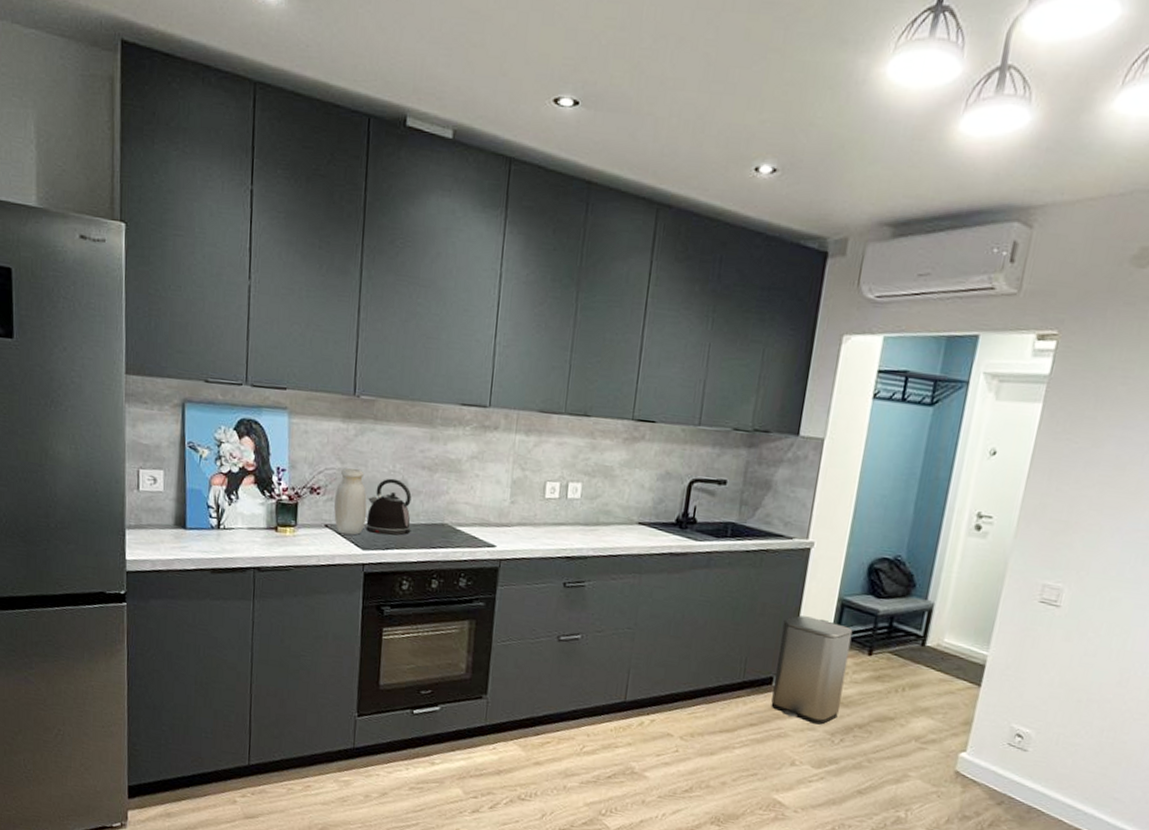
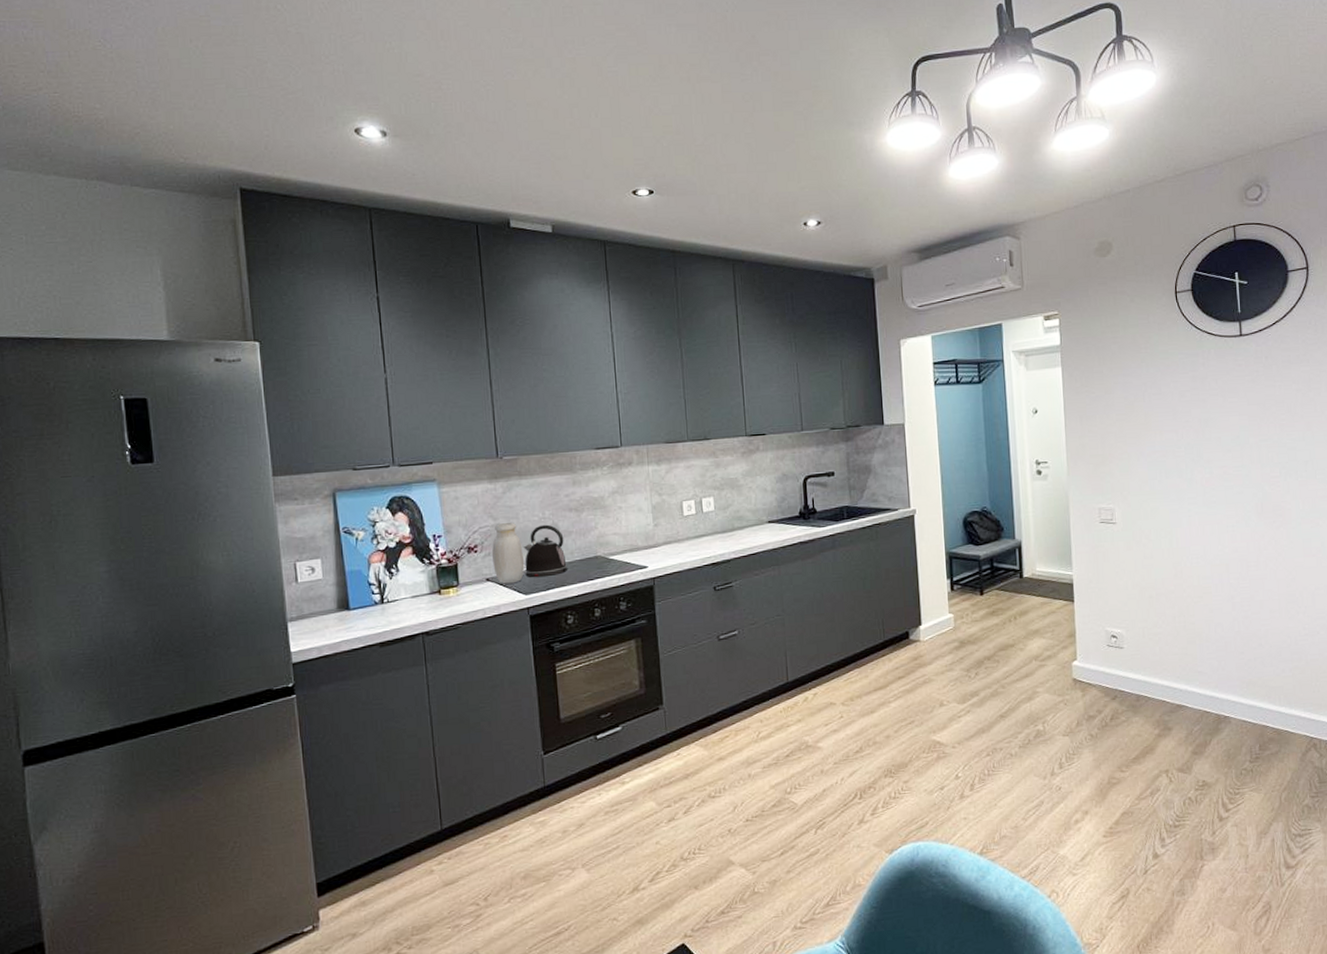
pedal bin: present [771,615,853,725] -> none [906,572,968,665]

